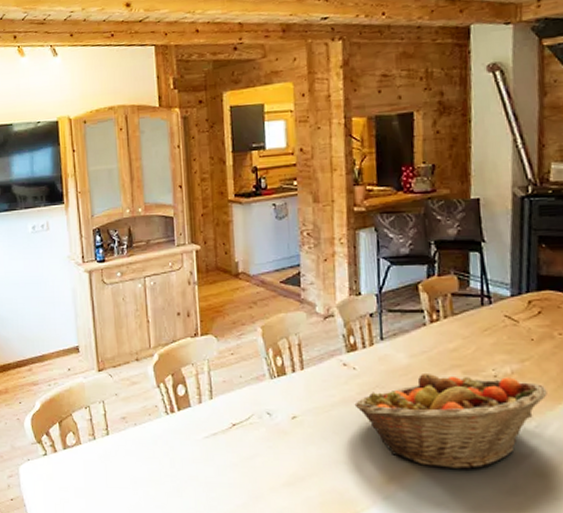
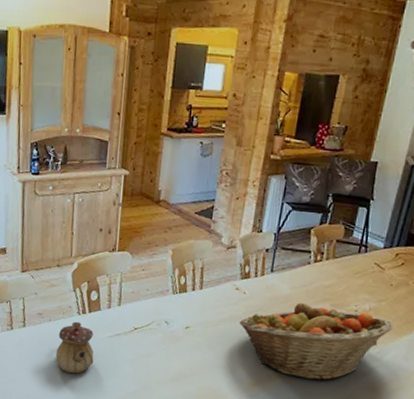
teapot: none [146,423,191,487] -> present [55,321,94,374]

